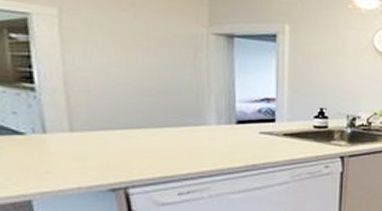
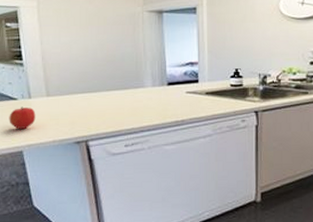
fruit: none [11,143,53,174] -> present [9,106,36,130]

